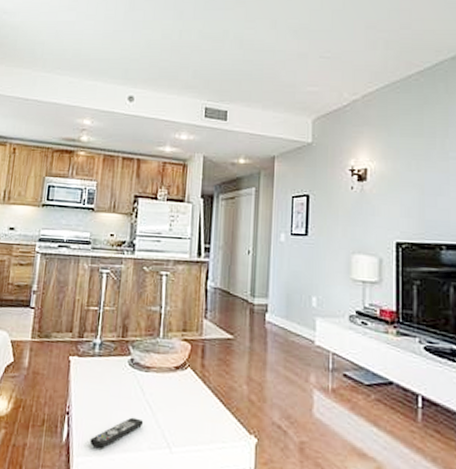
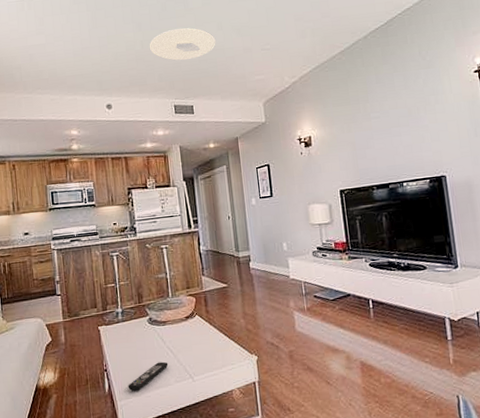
ceiling light: none [189,21,266,58] -> present [150,28,216,61]

